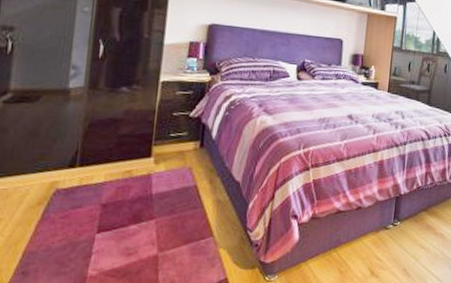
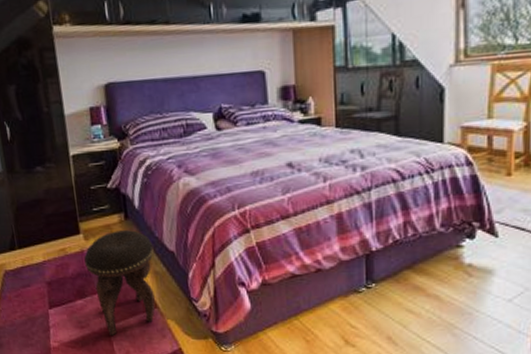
footstool: none [148,157,222,264] -> present [84,230,156,335]

